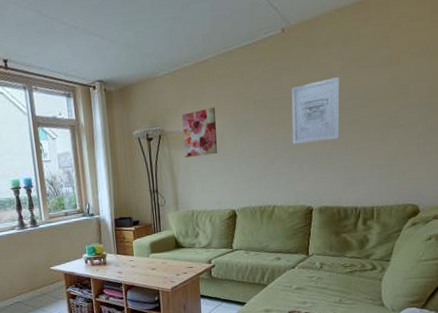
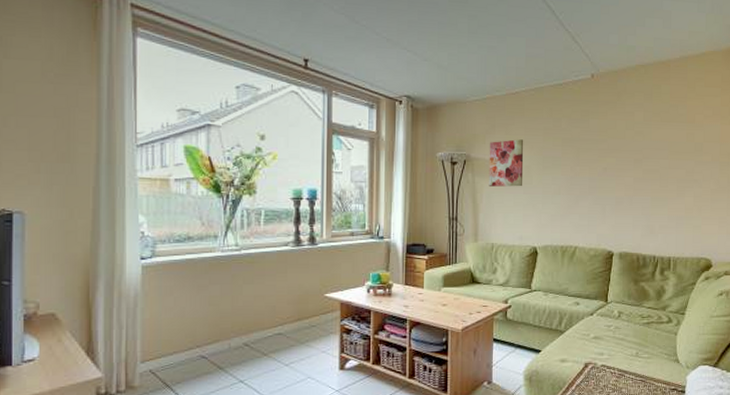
wall art: present [291,76,340,145] -> none [596,126,642,187]

